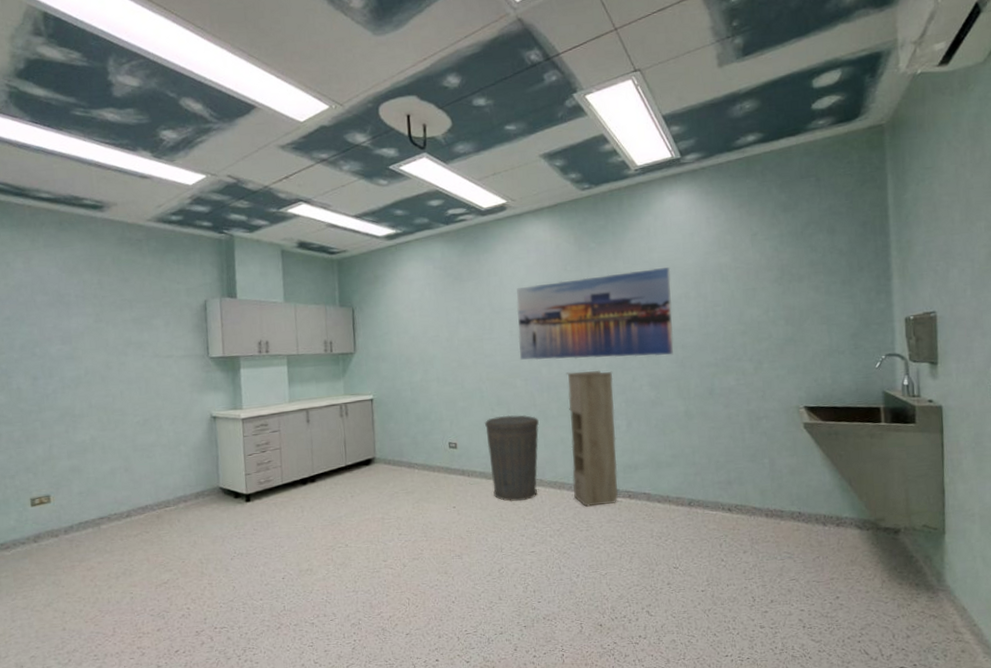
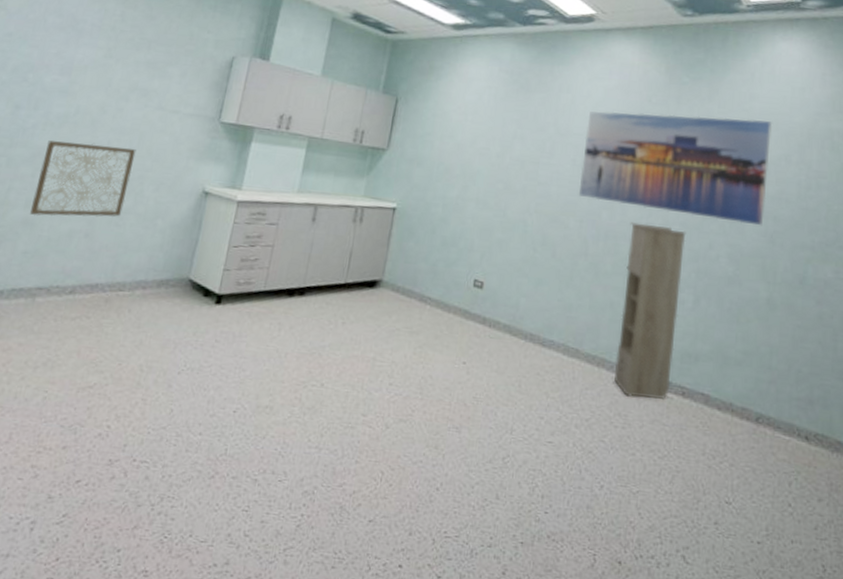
wall art: none [70,393,150,463] -> present [29,140,136,217]
trash can: present [484,414,539,502] -> none [516,258,587,372]

